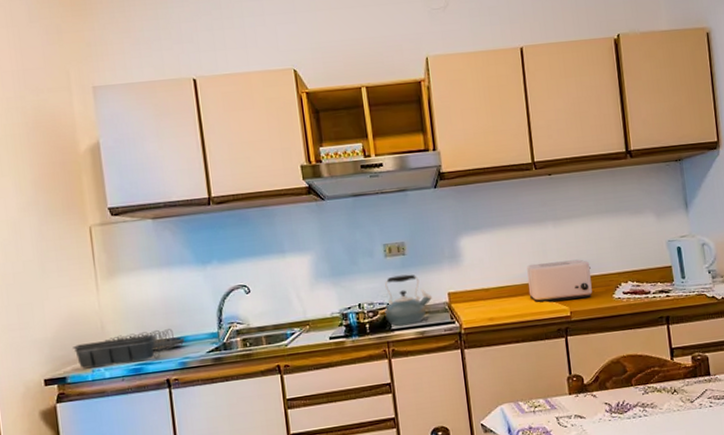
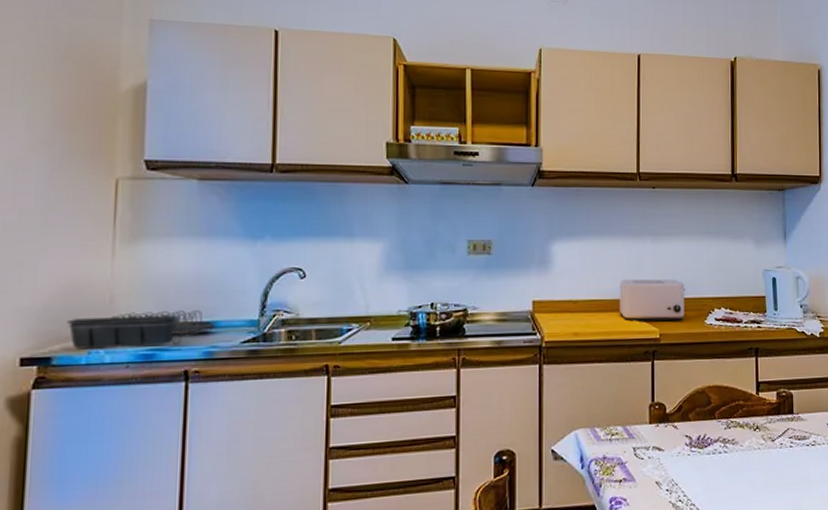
kettle: present [384,274,433,326] -> none [460,276,515,333]

